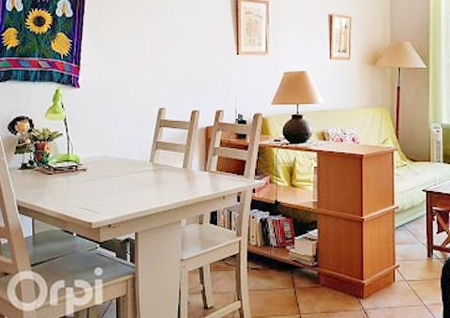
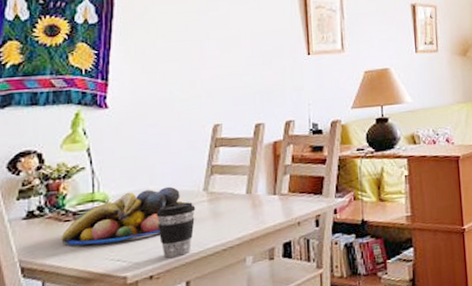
fruit bowl: none [45,155,134,195] -> present [61,186,183,247]
coffee cup: none [114,170,144,212] -> present [156,202,196,258]

